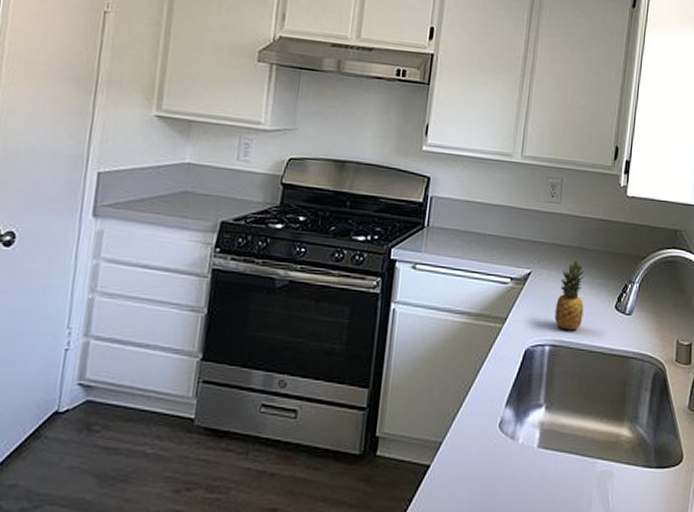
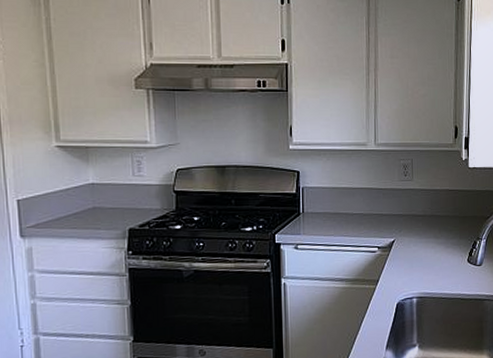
fruit: present [554,259,585,331] -> none [418,225,442,284]

